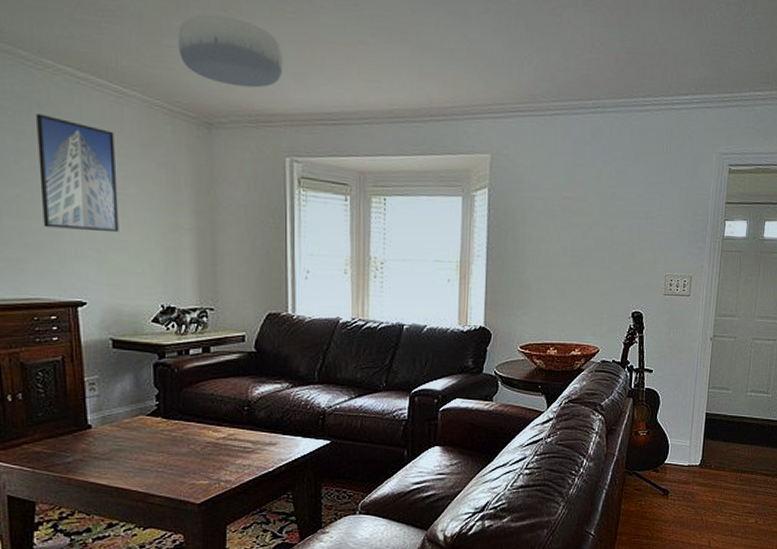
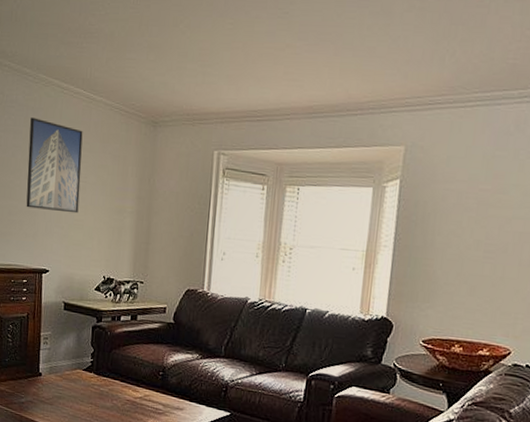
ceiling light: present [178,14,283,88] -> none [137,30,221,91]

